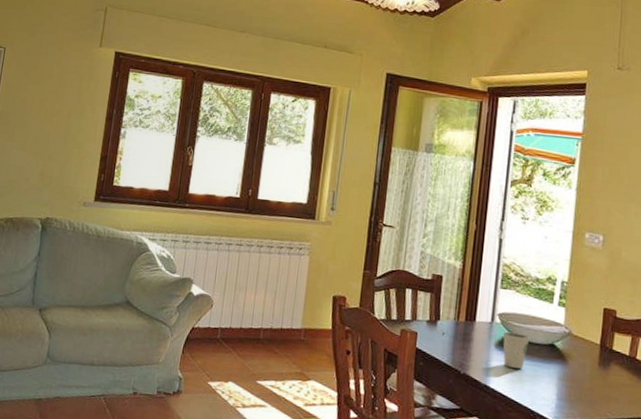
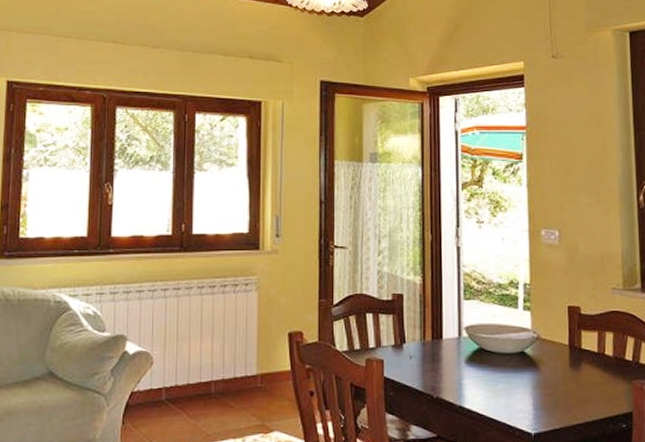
dixie cup: present [503,331,530,369] -> none [472,345,500,383]

